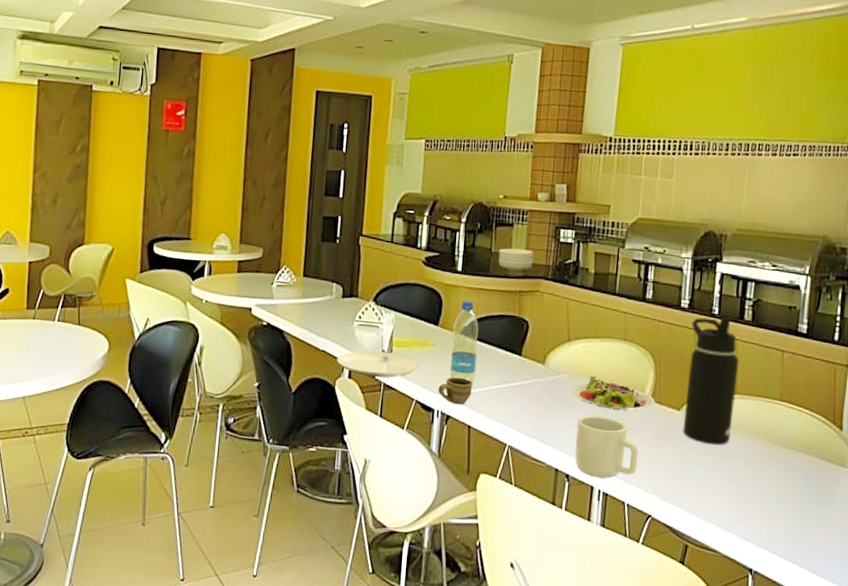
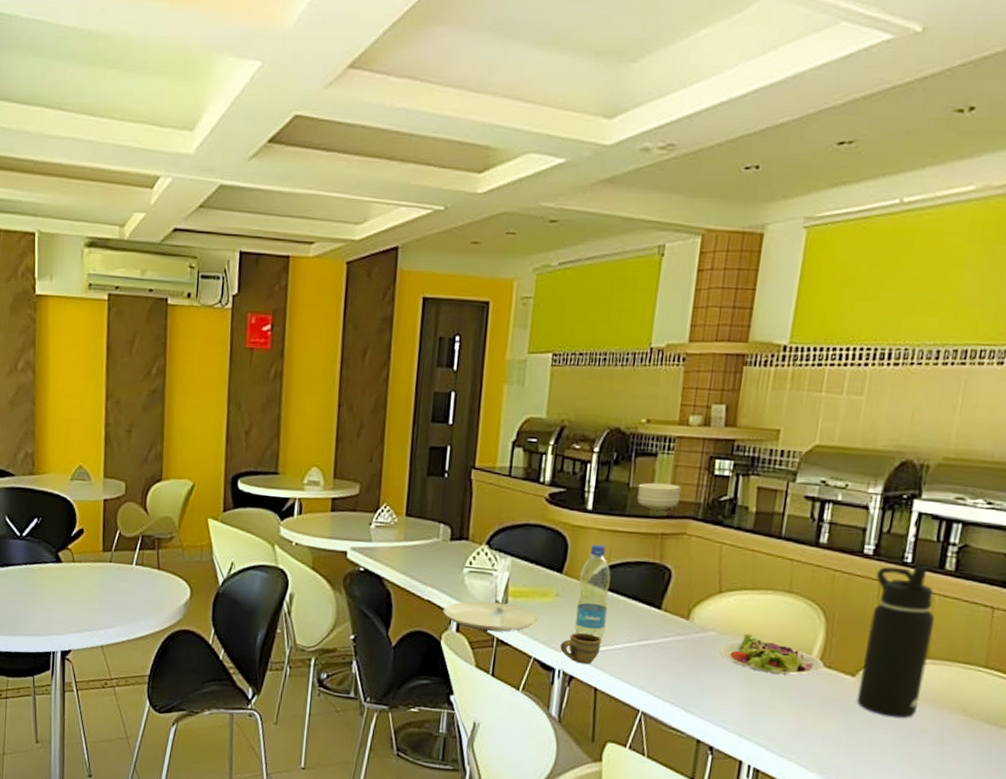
mug: present [574,415,639,478] -> none [720,680,800,753]

